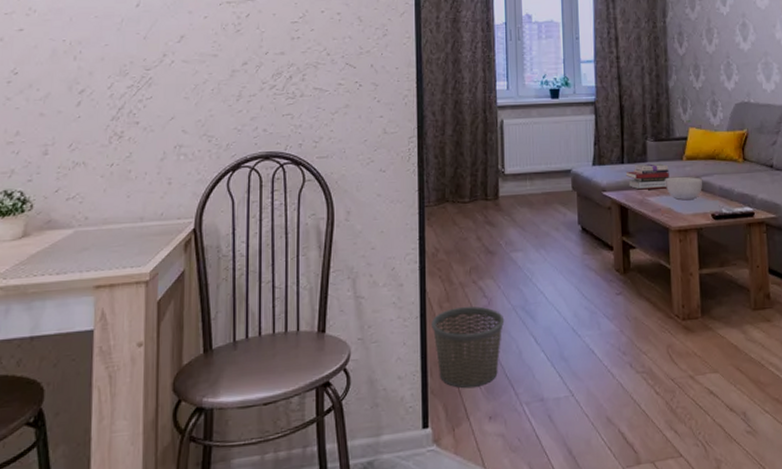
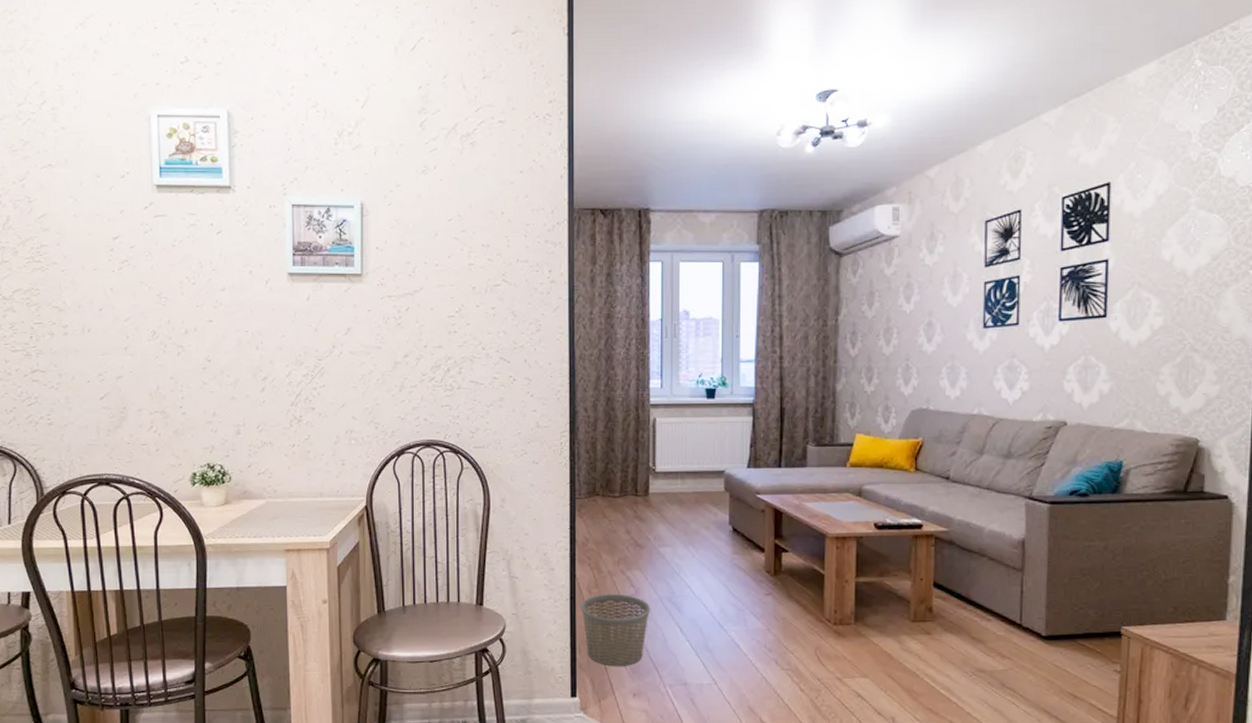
books: present [625,163,669,190] -> none [782,469,830,495]
bowl: present [665,176,703,201] -> none [824,483,867,508]

